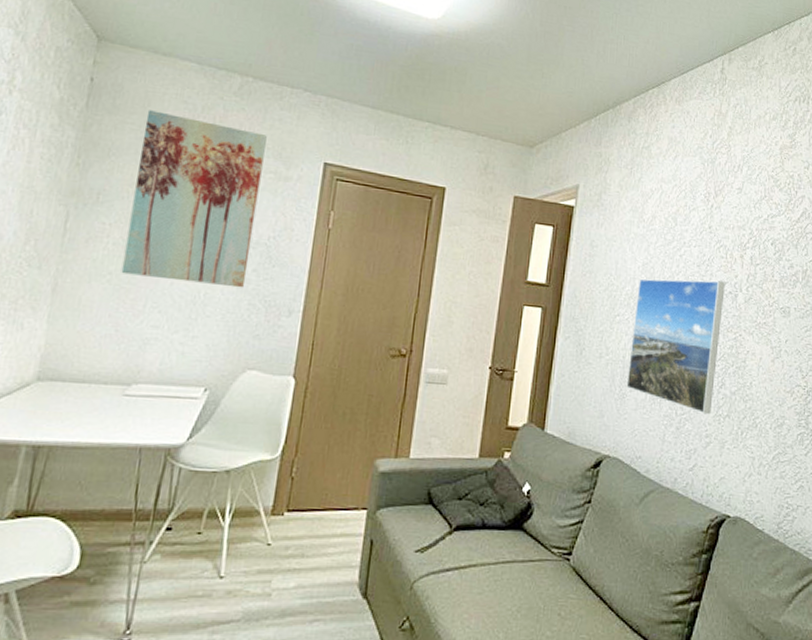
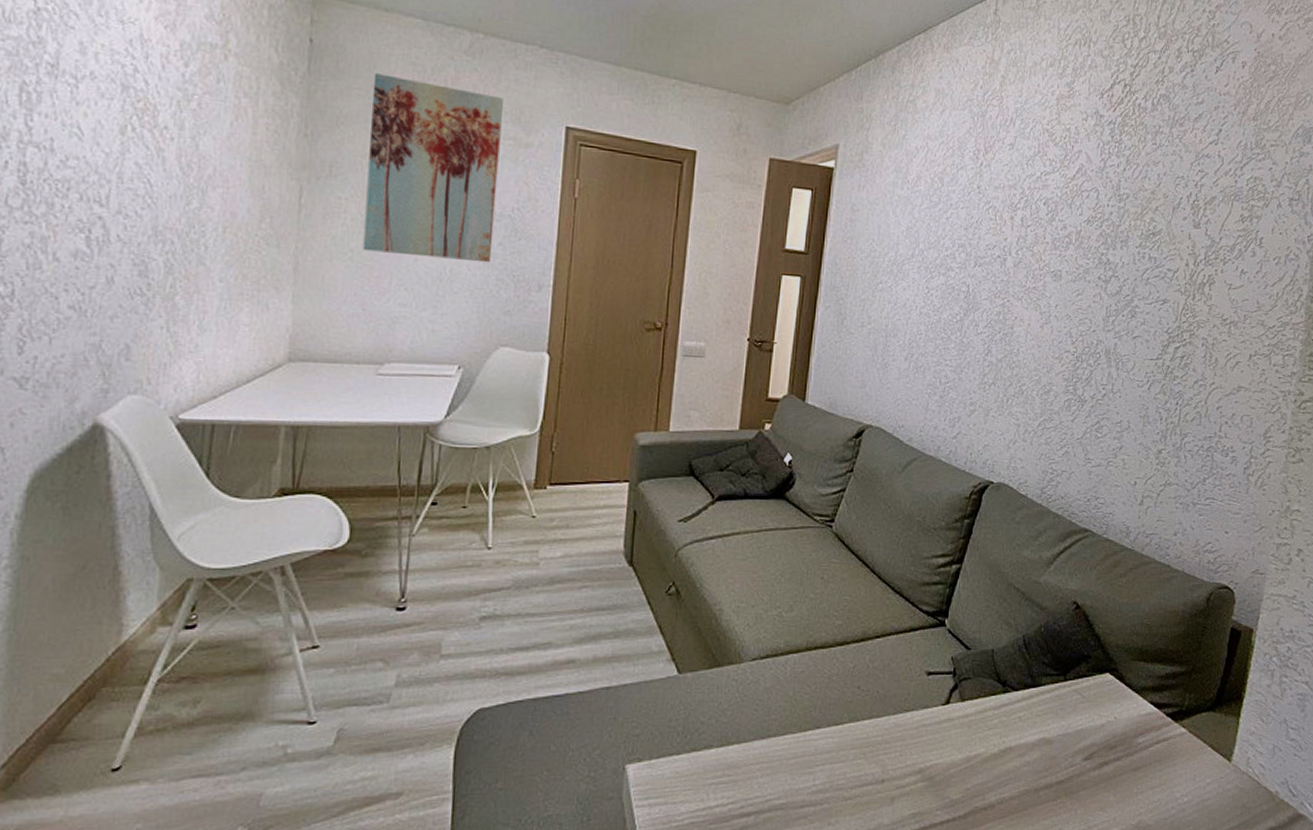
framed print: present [626,278,725,415] -> none [889,243,994,383]

